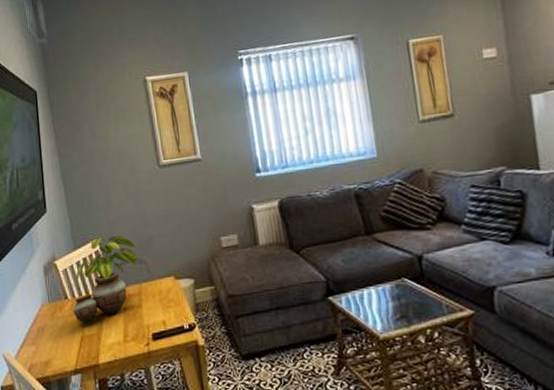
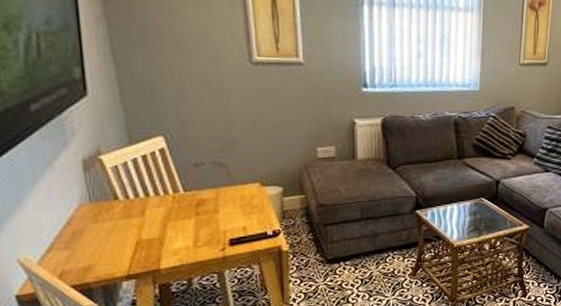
potted plant: present [72,236,138,323] -> none [125,133,216,227]

